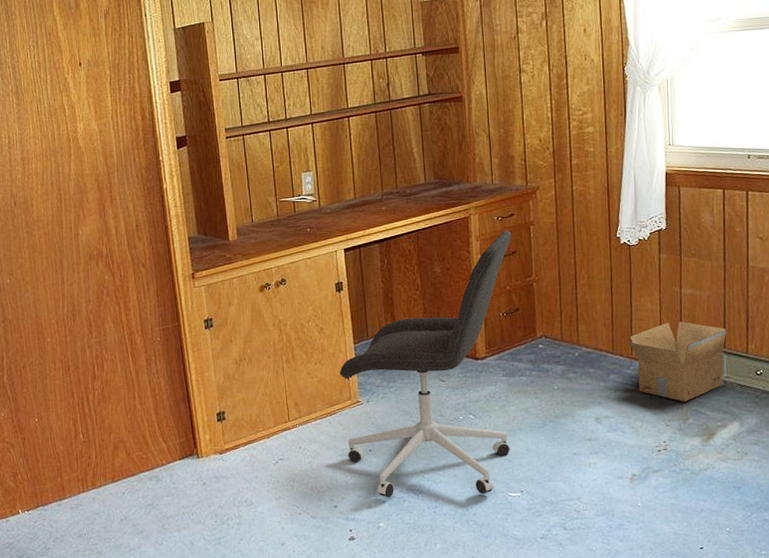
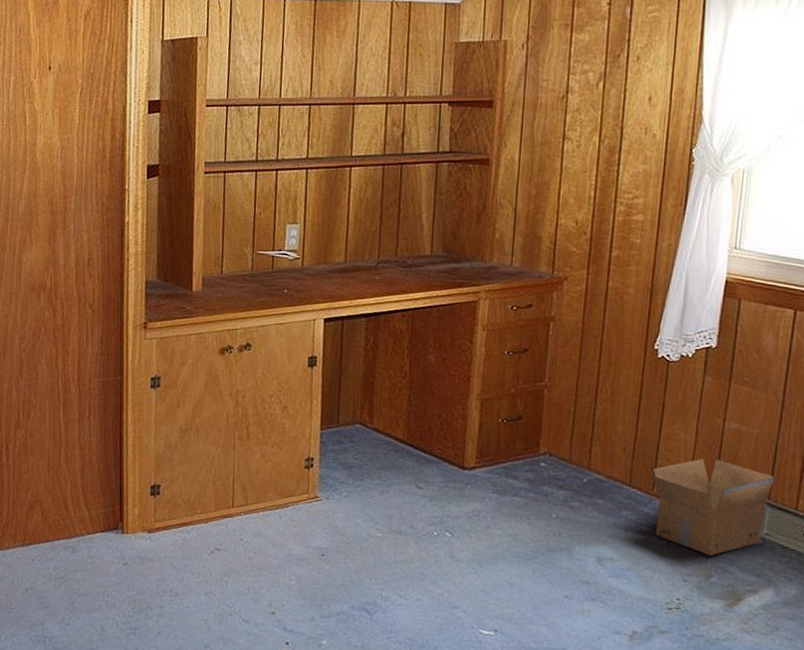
office chair: present [339,231,512,498] -> none [294,323,526,627]

